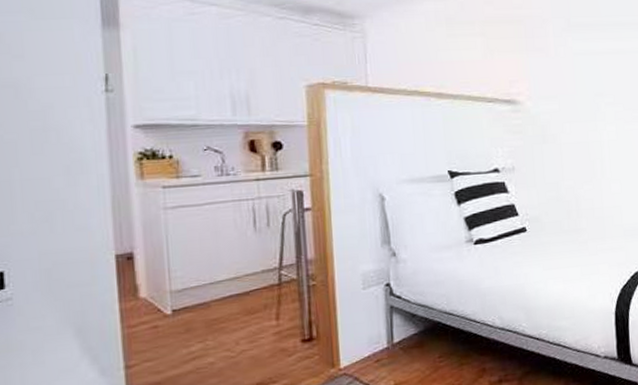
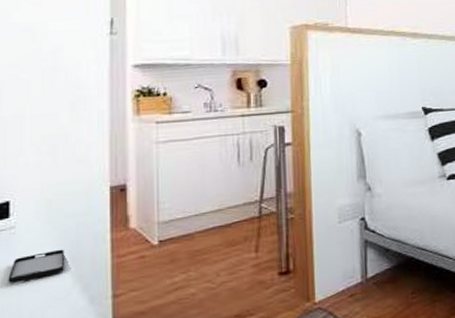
smartphone: none [8,320,70,357] -> present [8,249,64,283]

